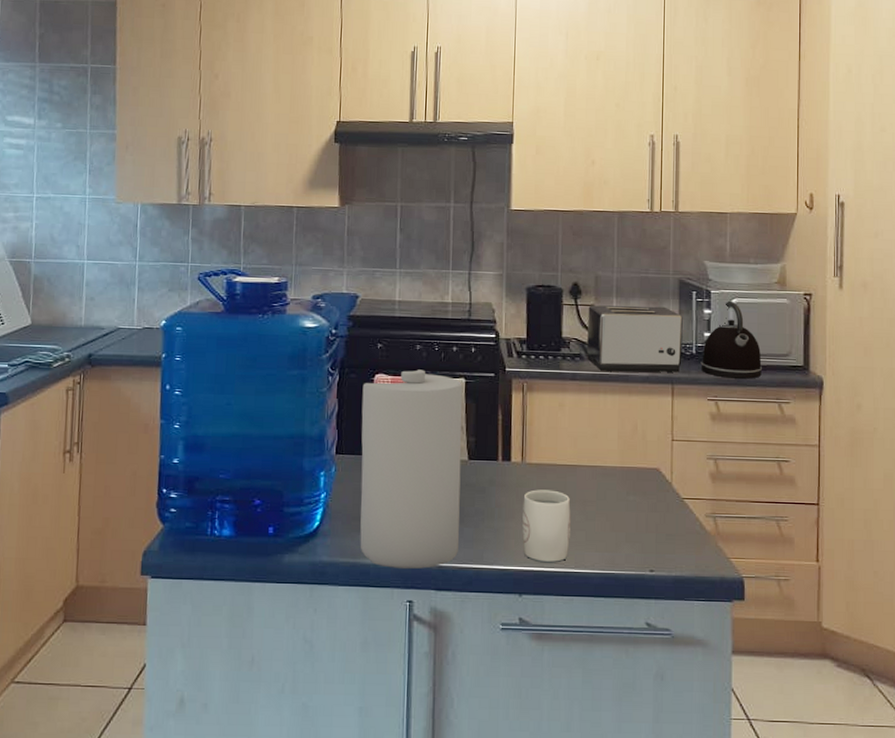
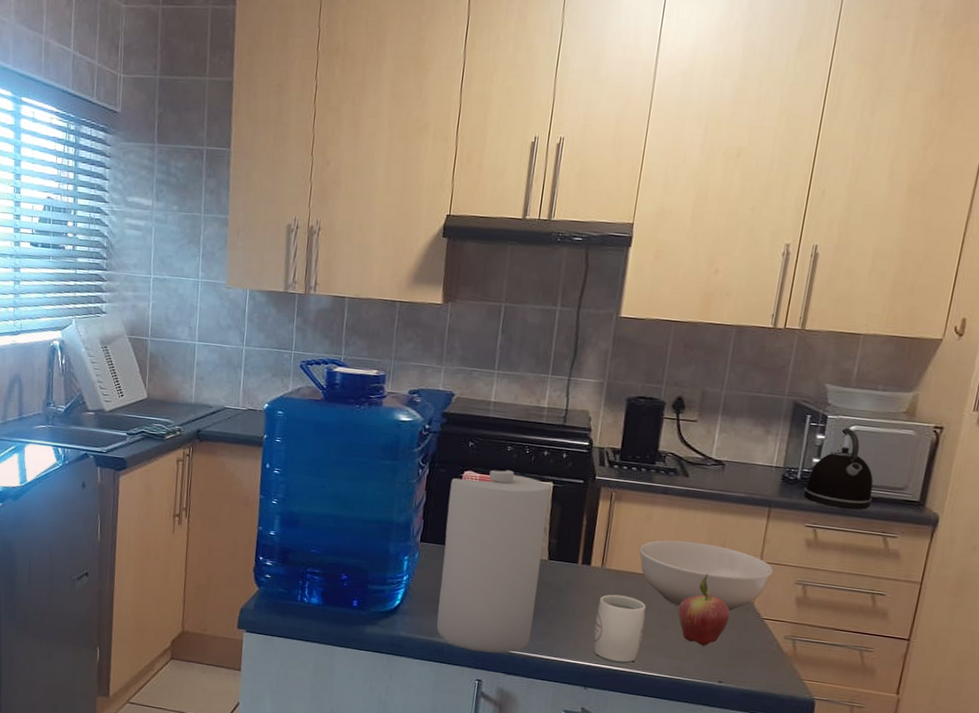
bowl: none [556,426,686,495] -> present [639,540,774,611]
toaster: present [587,305,683,373] -> none [683,421,792,496]
fruit: none [601,457,651,534] -> present [677,573,731,646]

